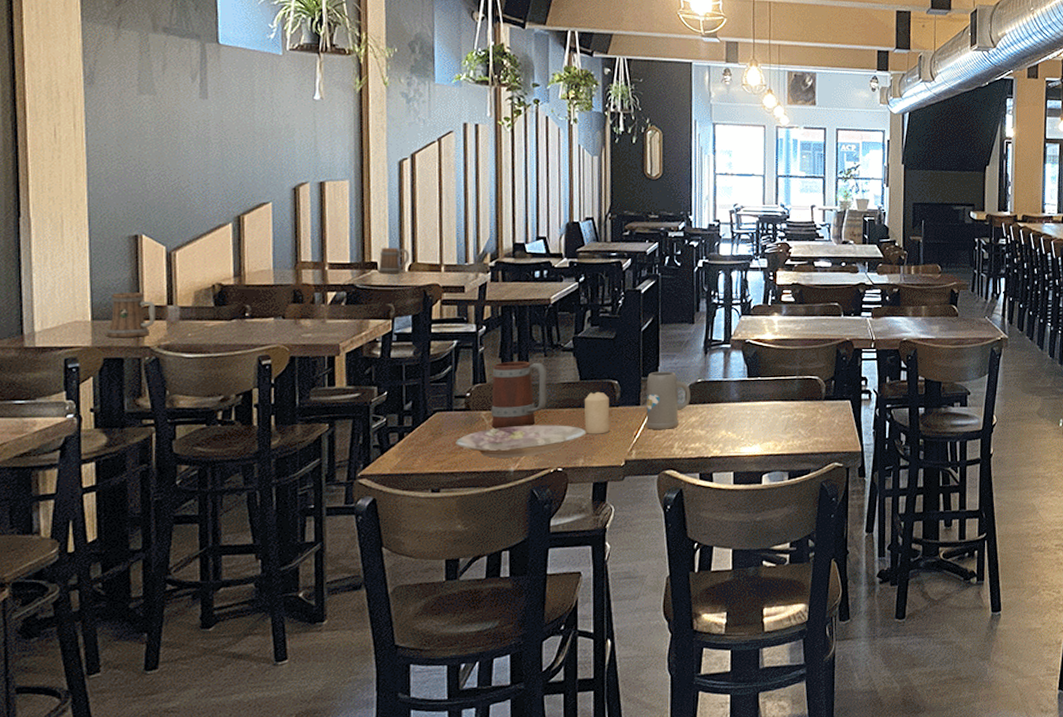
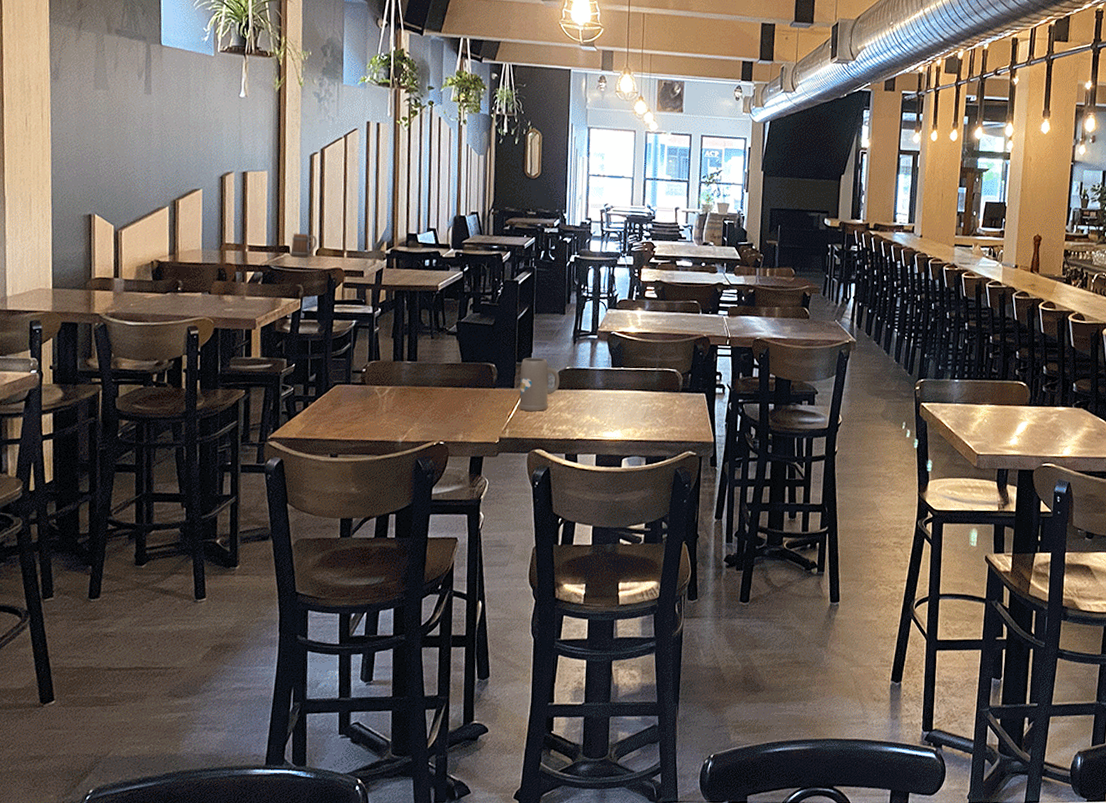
beer mug: present [106,292,156,338] -> none [64,265,105,306]
plate: present [454,425,587,458] -> none [351,400,466,430]
beer mug: present [491,361,547,429] -> none [383,341,433,403]
candle: present [584,391,610,434] -> none [464,373,488,413]

